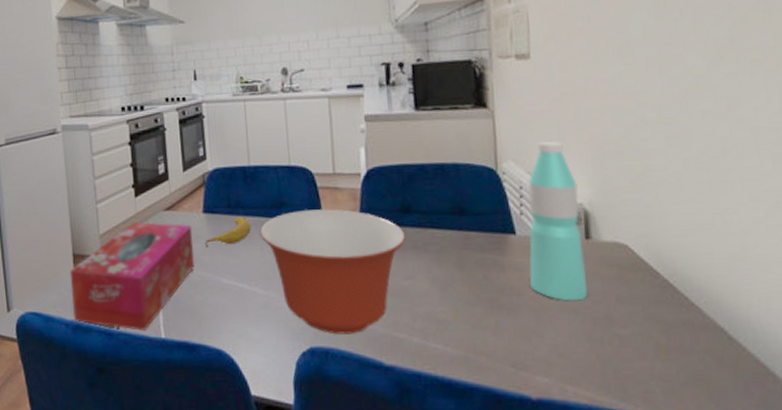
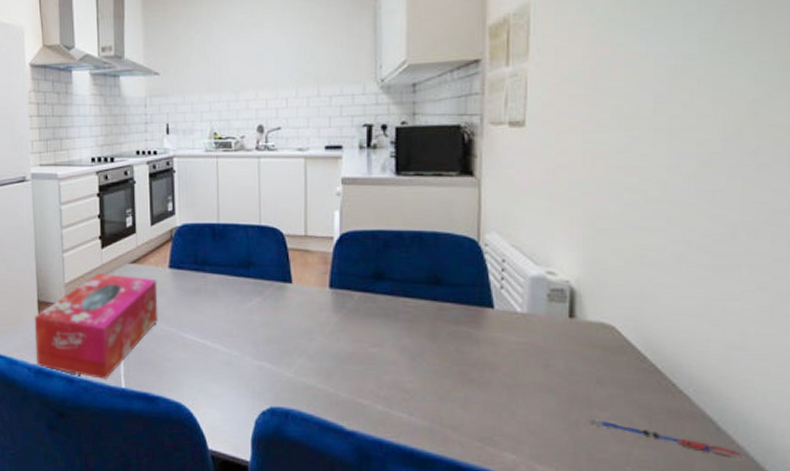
fruit: present [205,216,251,247] -> none [170,273,217,302]
mixing bowl: present [259,209,407,335] -> none [225,271,377,397]
water bottle: present [528,140,587,301] -> none [504,213,567,380]
pen: none [613,336,754,366] -> present [589,418,742,459]

